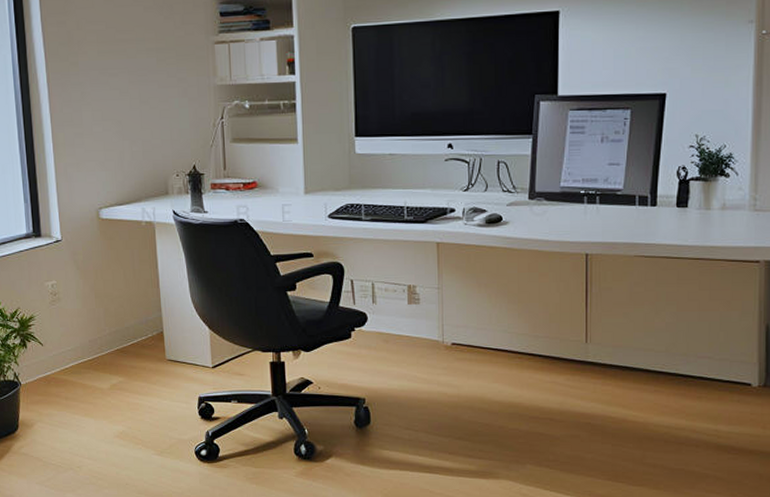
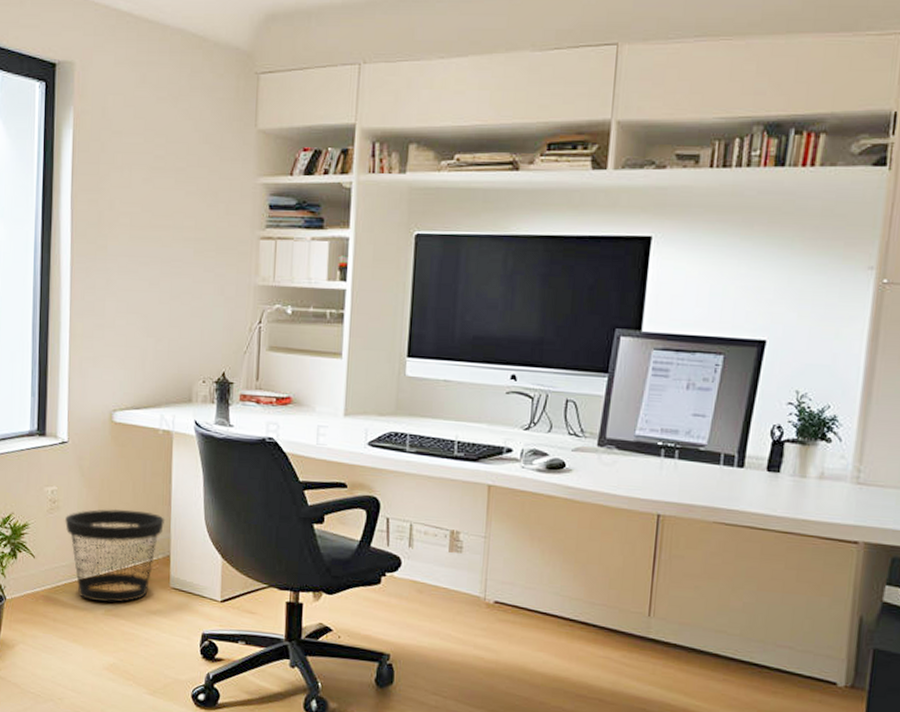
wastebasket: none [66,294,156,379] -> present [64,508,166,603]

